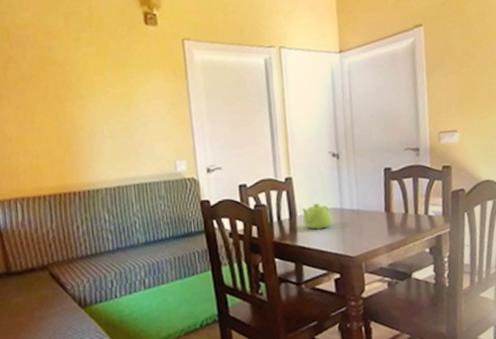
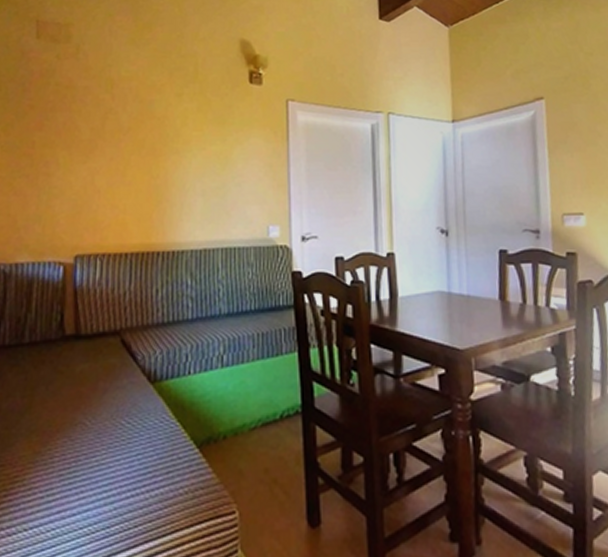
teapot: present [302,204,332,230] -> none [404,285,438,314]

